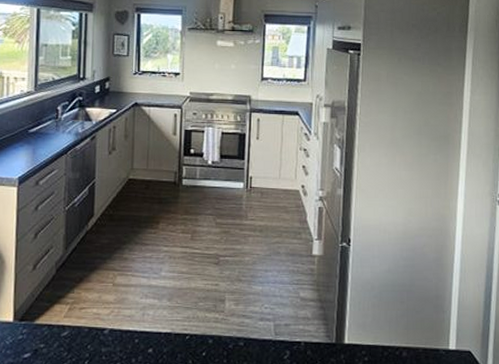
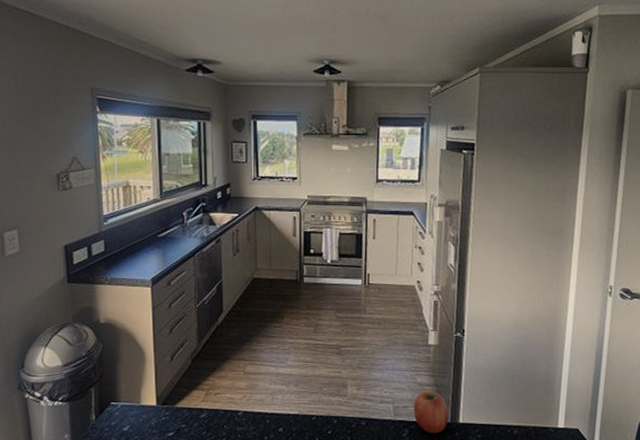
fruit: none [296,306,333,356] -> present [413,390,449,434]

